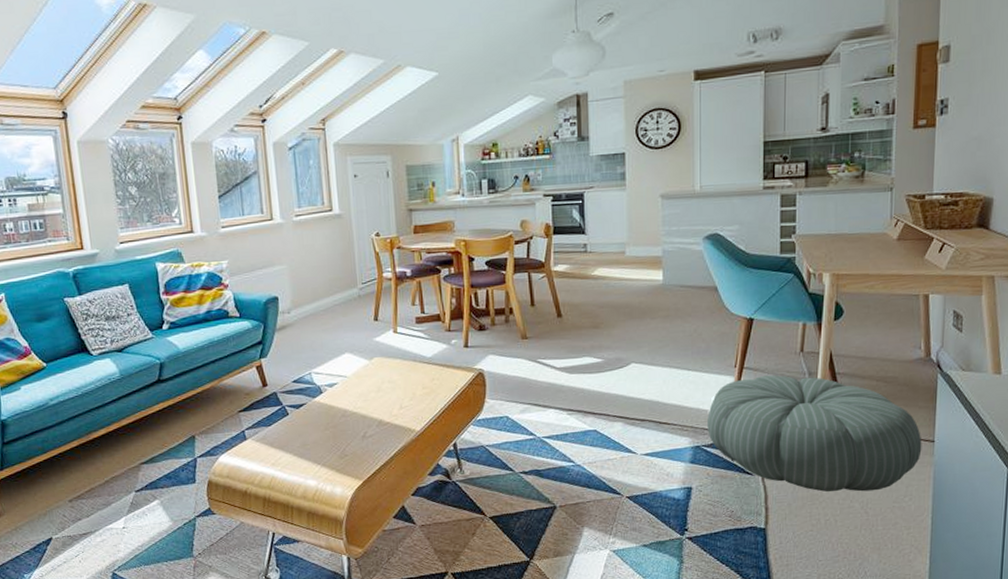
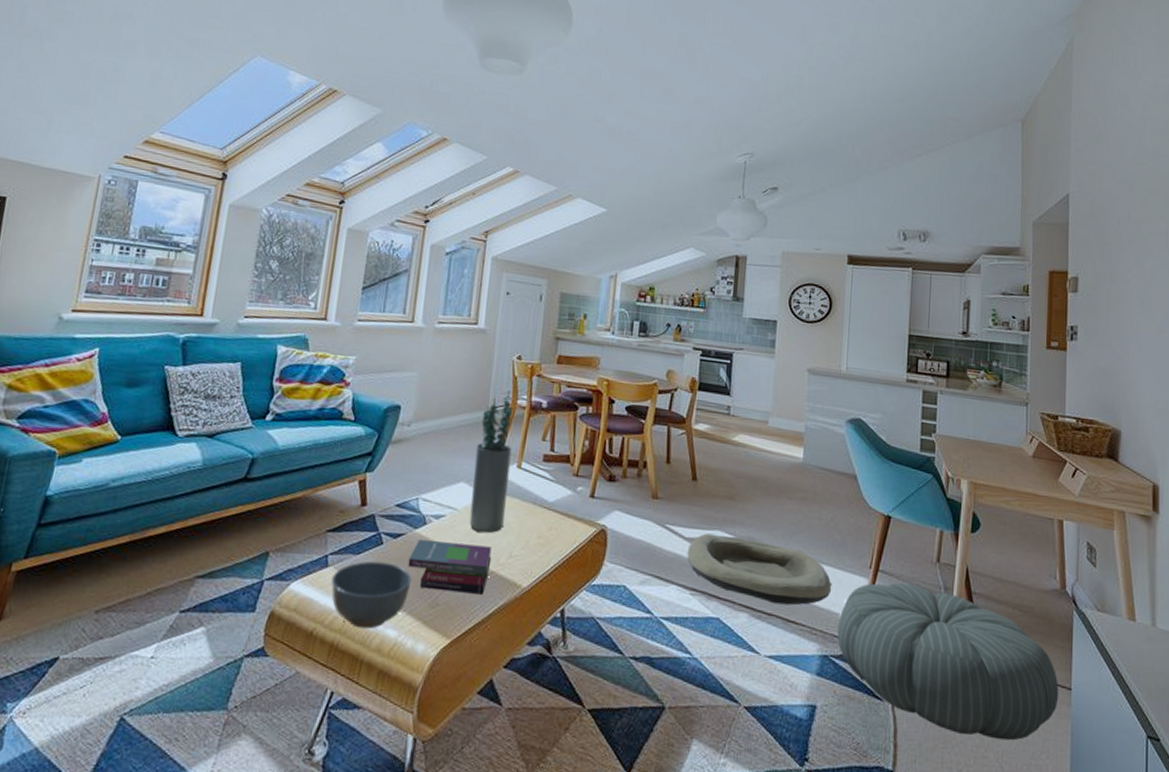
bowl: none [252,428,320,483] -> present [331,561,412,630]
books: none [313,402,386,445] -> present [407,540,492,595]
vase: none [353,266,391,393] -> present [469,390,514,534]
dog bed: none [560,360,699,411] -> present [687,533,832,606]

